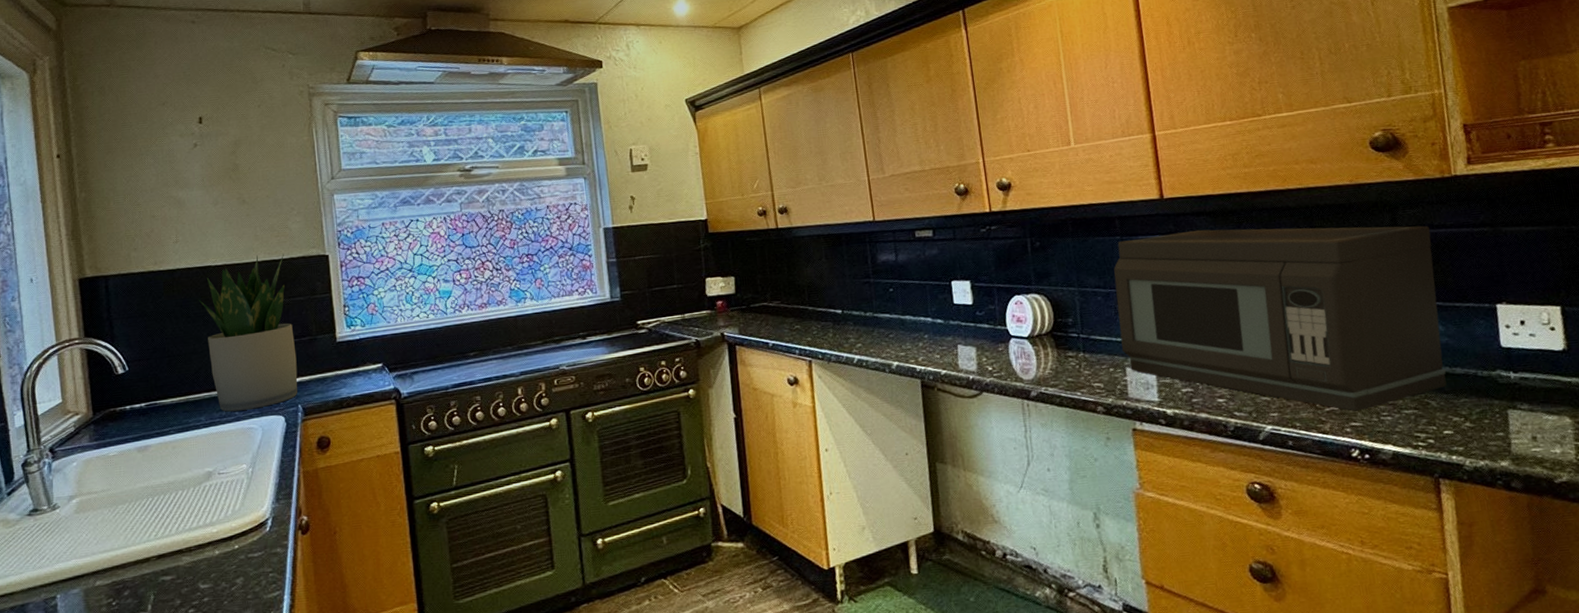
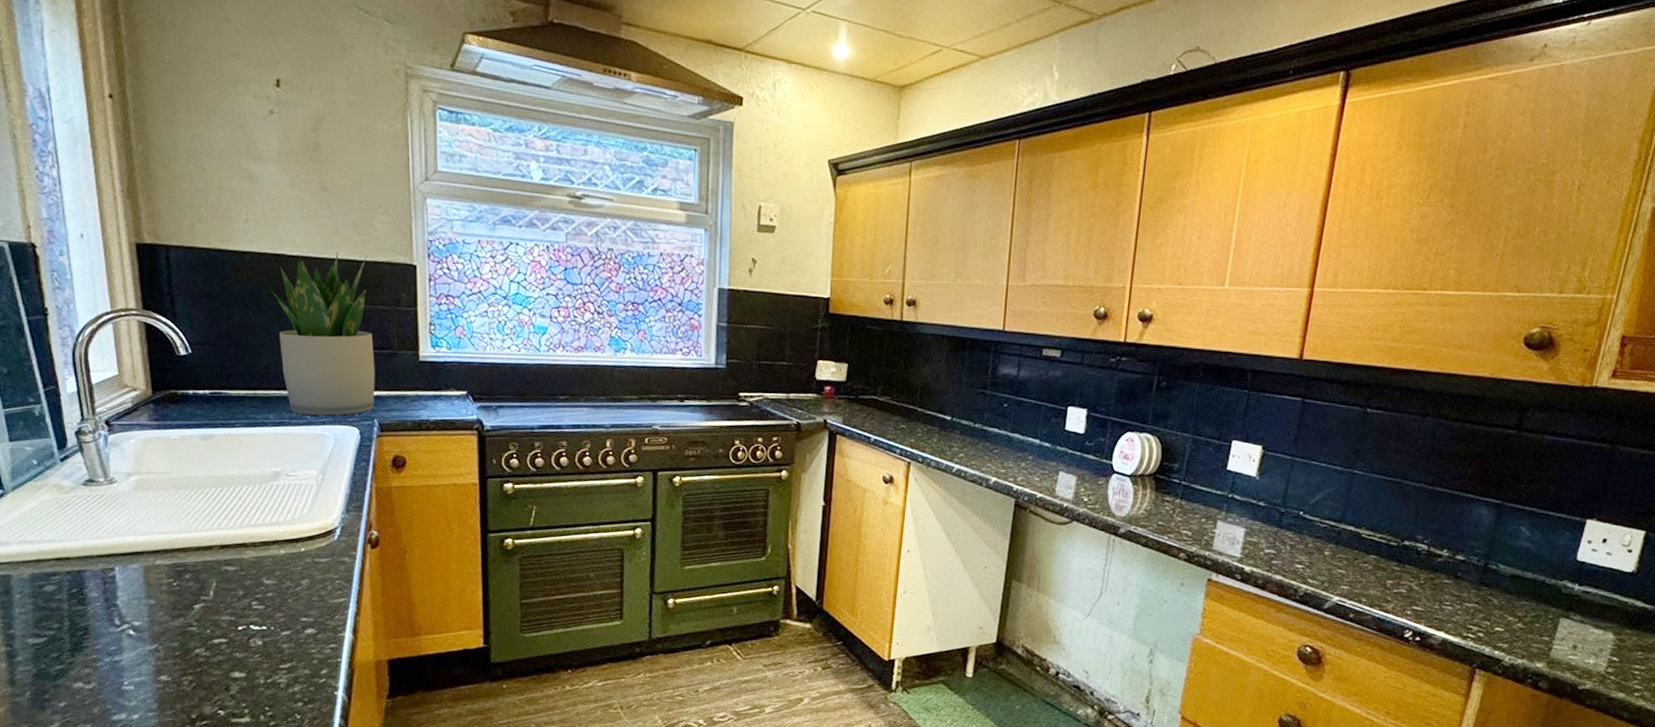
microwave: present [1114,225,1447,413] -> none [1218,395,1552,598]

